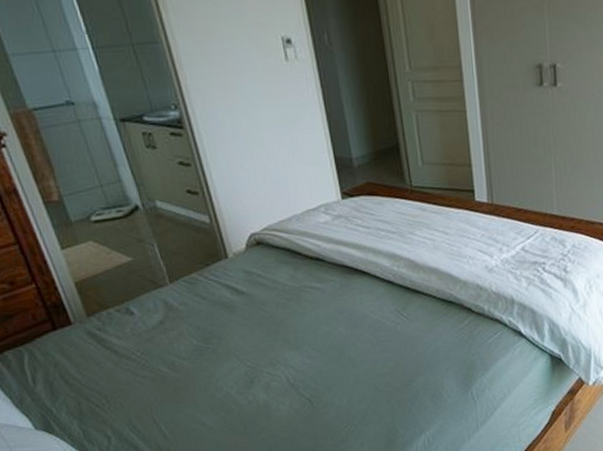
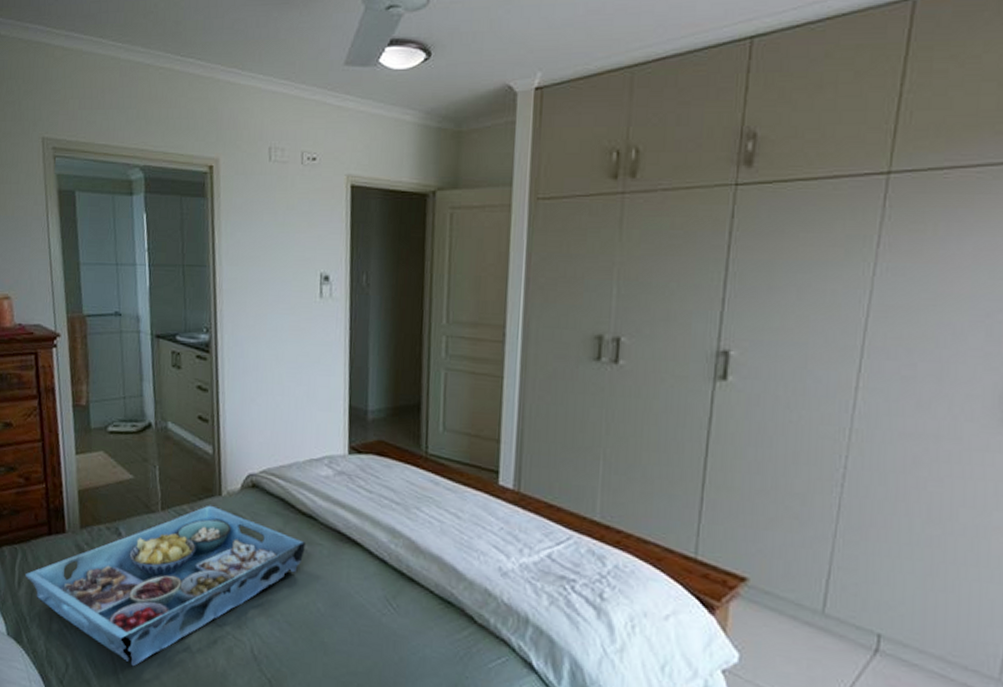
serving tray: none [38,268,319,422] -> present [25,505,307,667]

